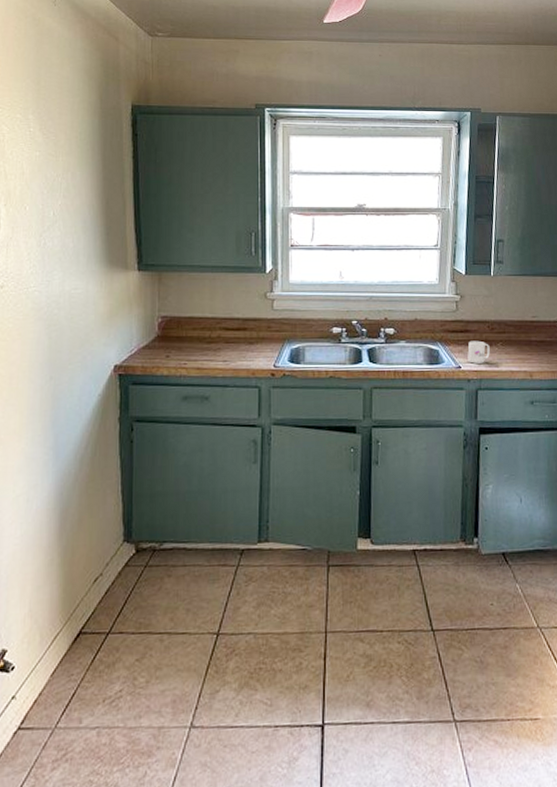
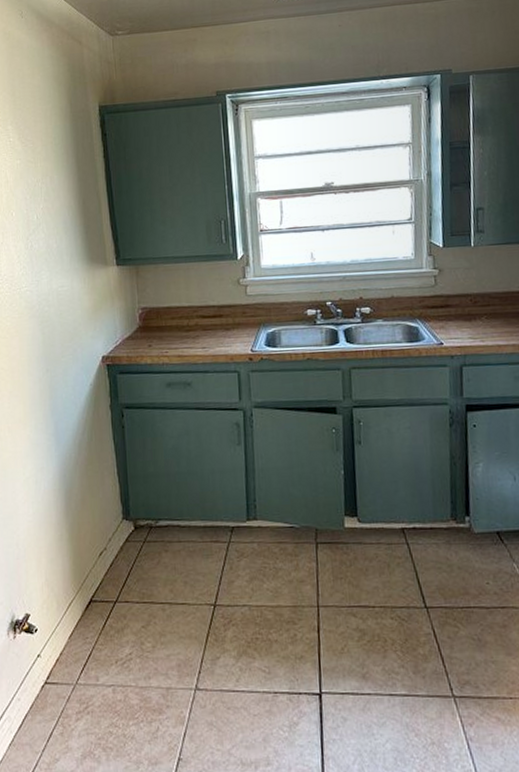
mug: present [467,340,490,364] -> none [449,315,474,339]

